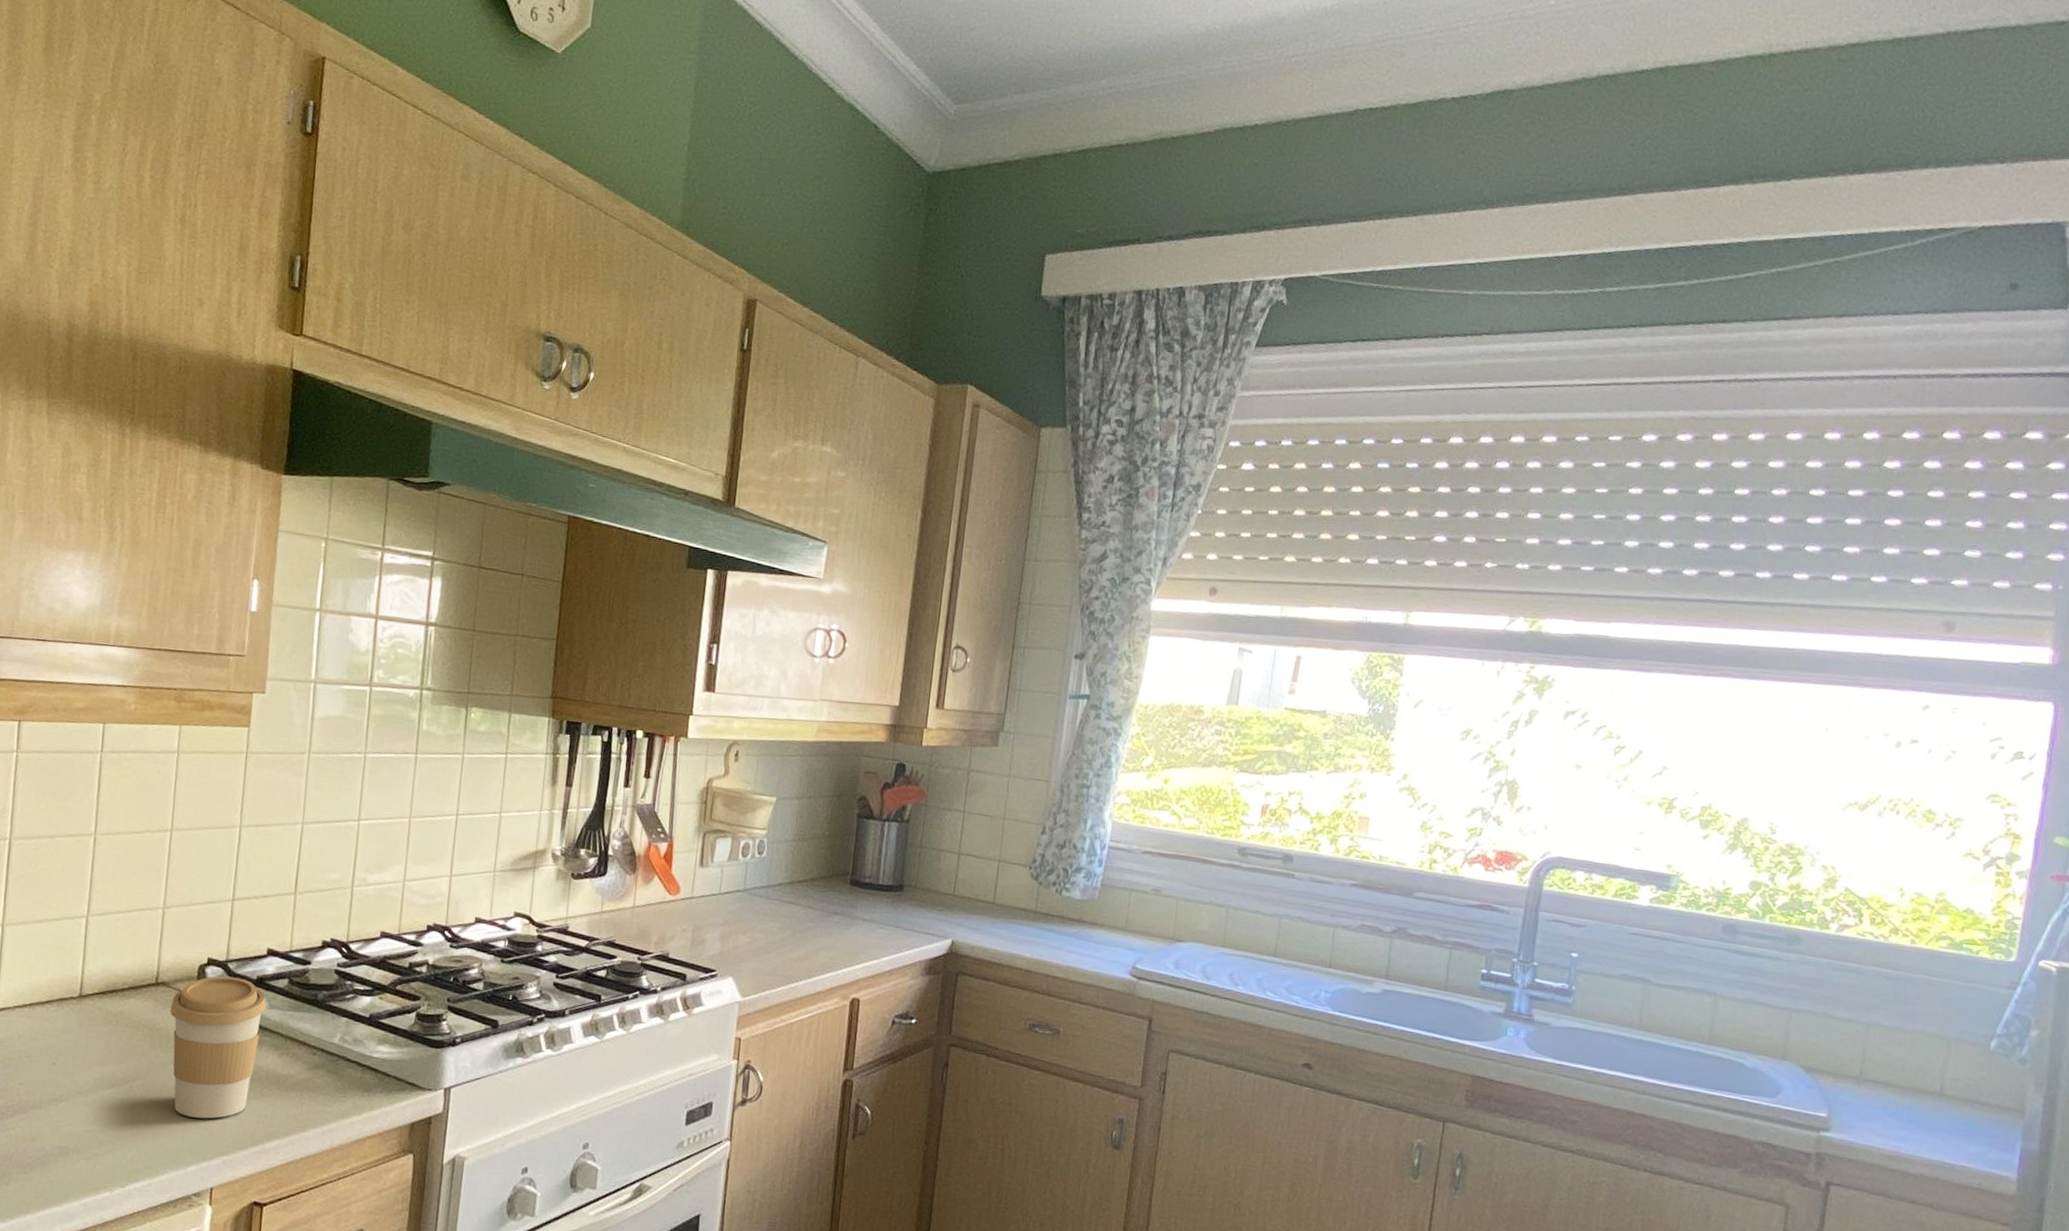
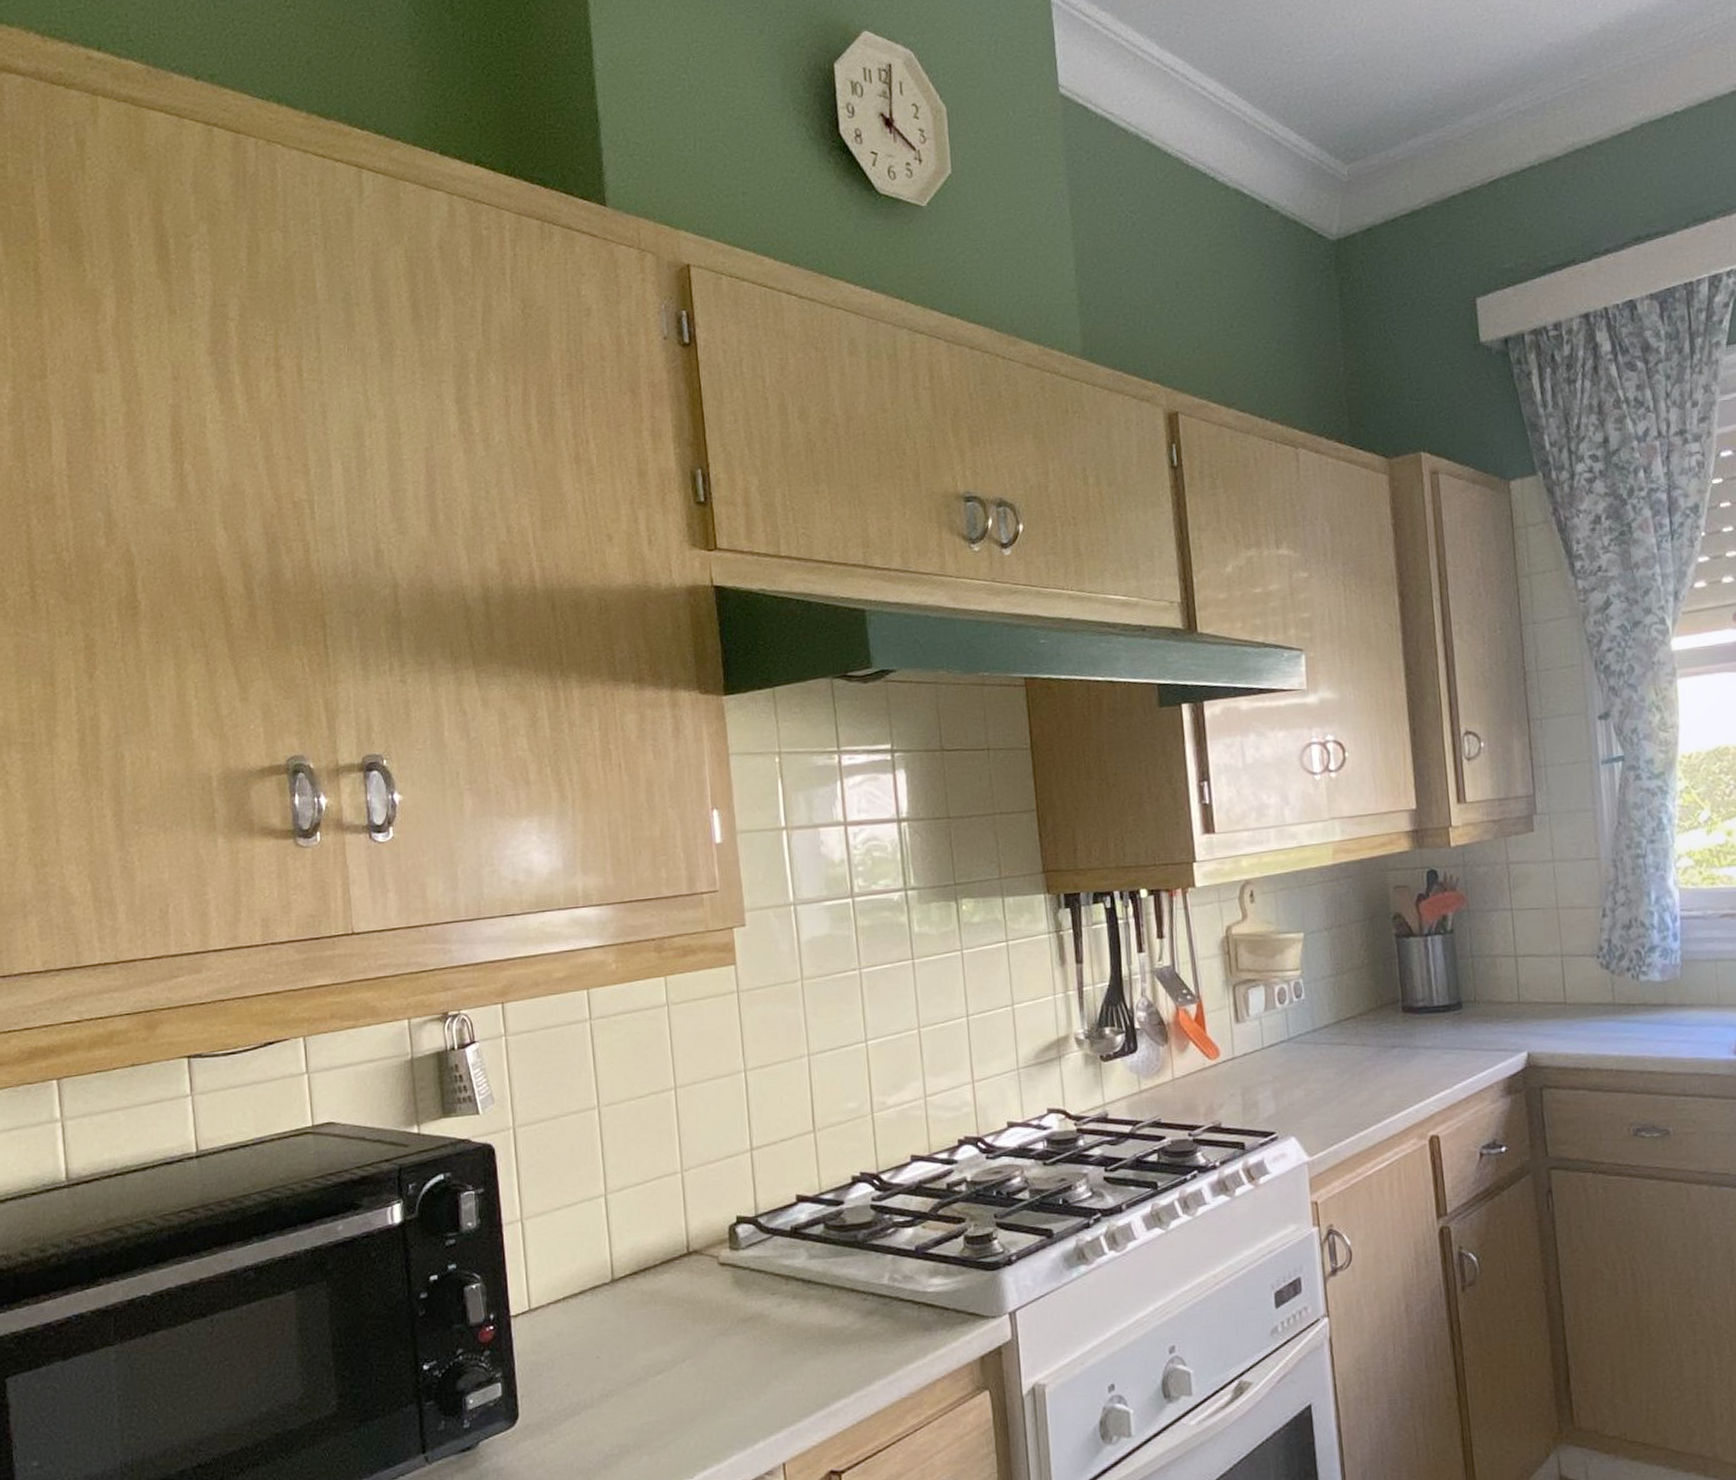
coffee cup: present [169,976,266,1119] -> none [707,1231,806,1391]

